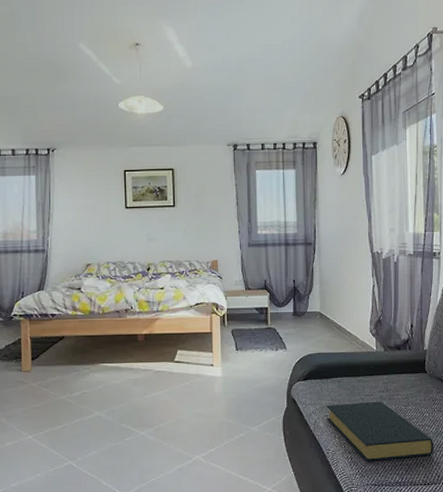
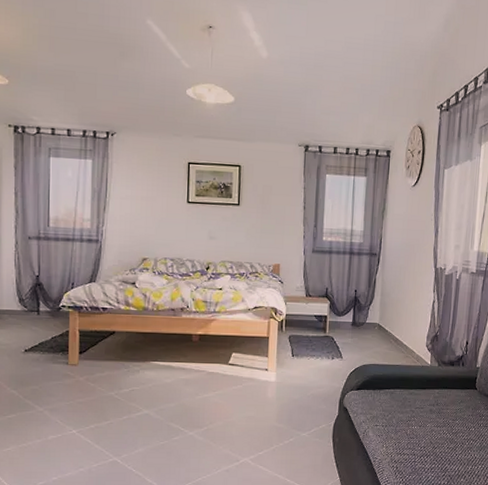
hardback book: present [326,401,434,461] -> none [376,414,477,471]

